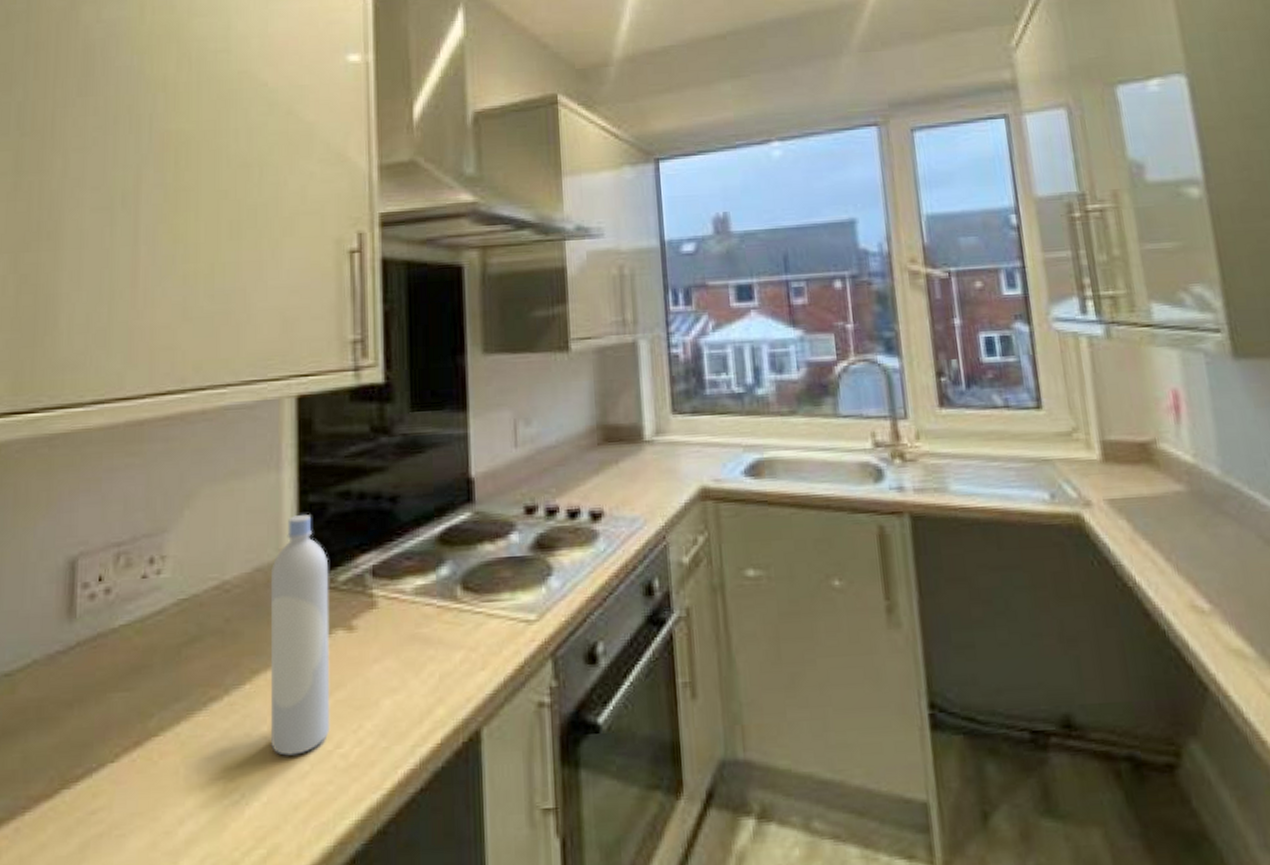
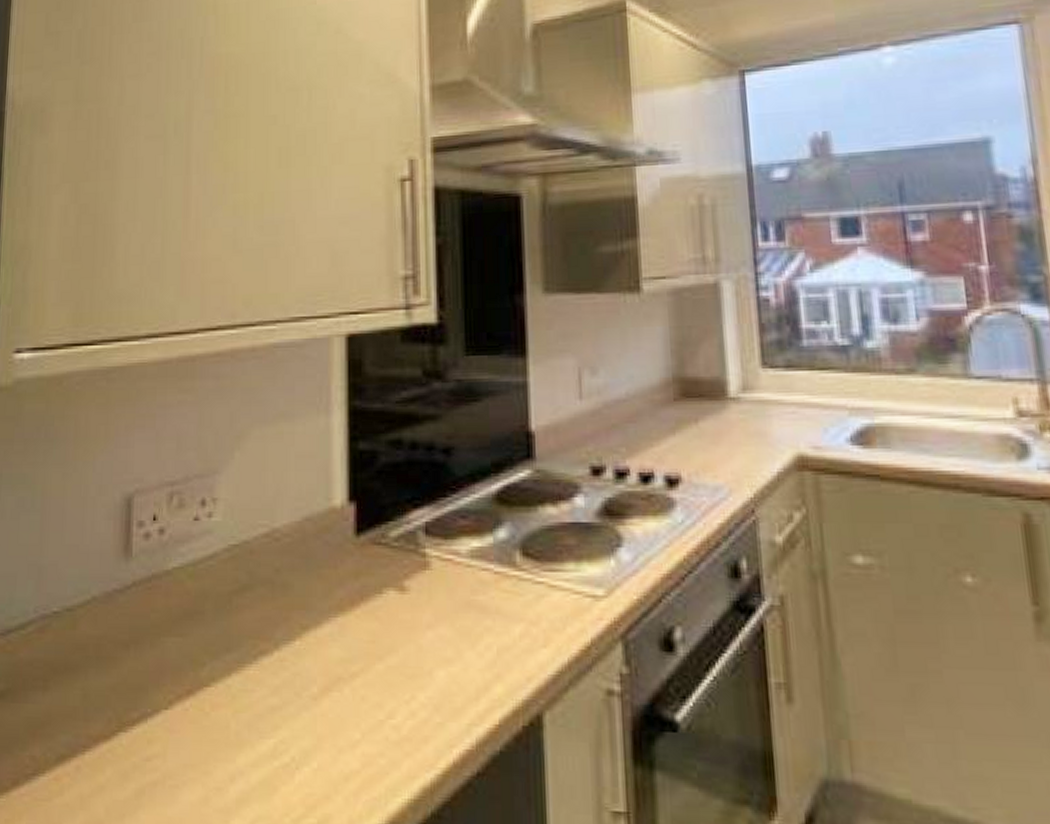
bottle: present [270,515,330,756] -> none [320,463,382,721]

